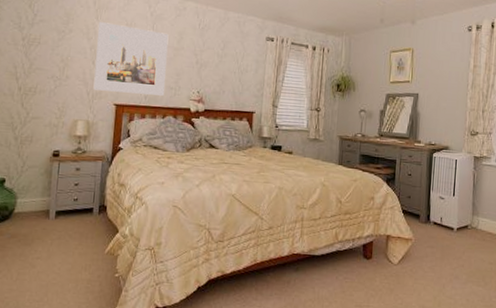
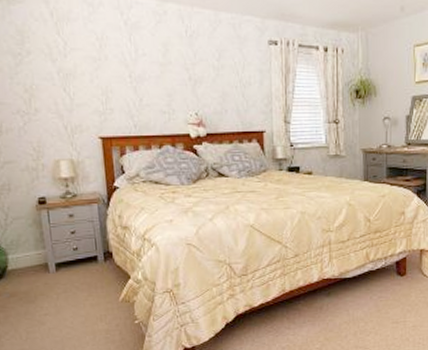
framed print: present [93,22,169,96] -> none [61,38,158,123]

